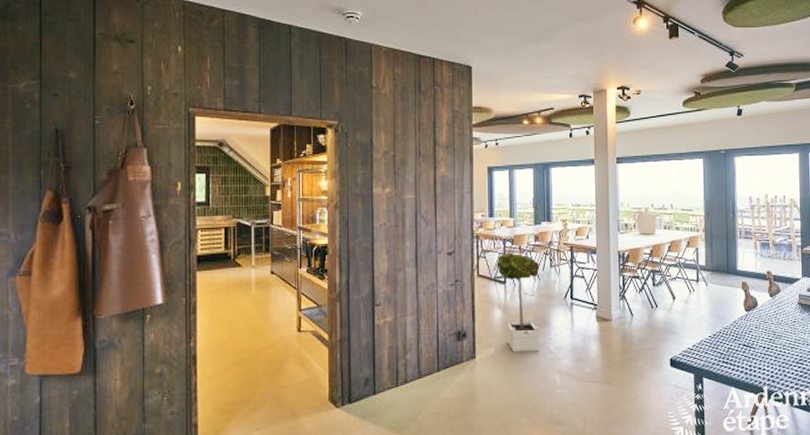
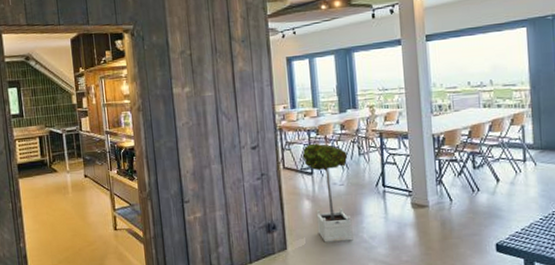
water jug: present [632,207,657,235] -> none [446,86,475,116]

